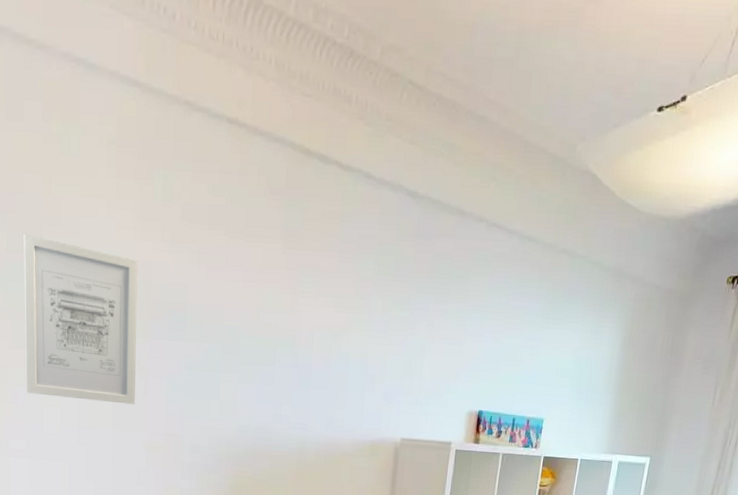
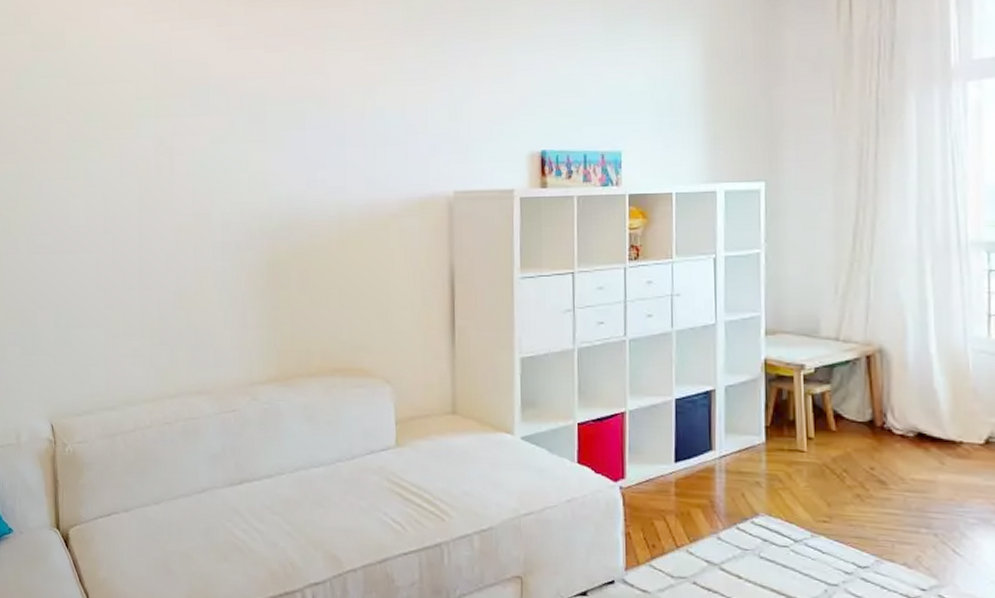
wall art: present [23,234,138,405] -> none [47,32,161,187]

